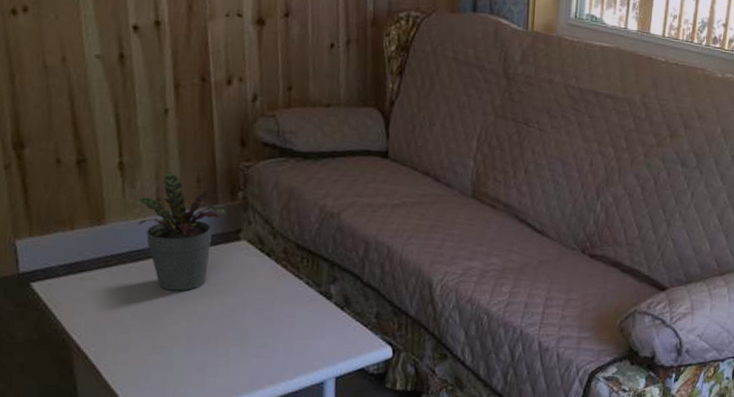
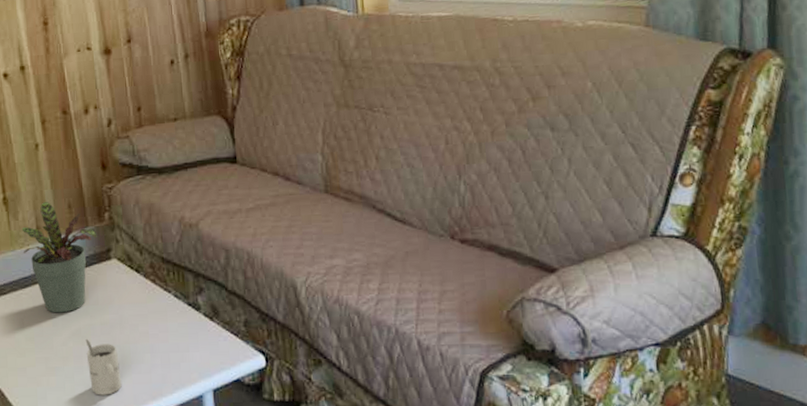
mug: none [201,319,238,378] -> present [85,338,122,395]

